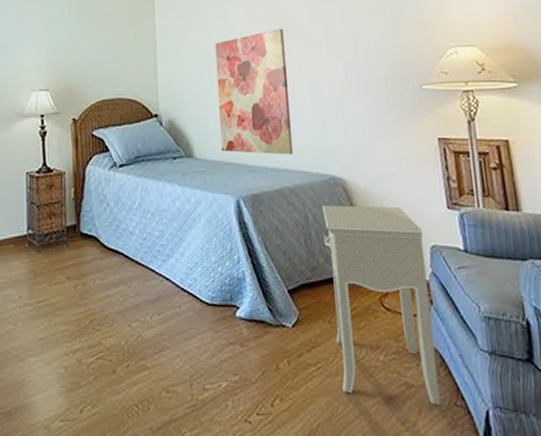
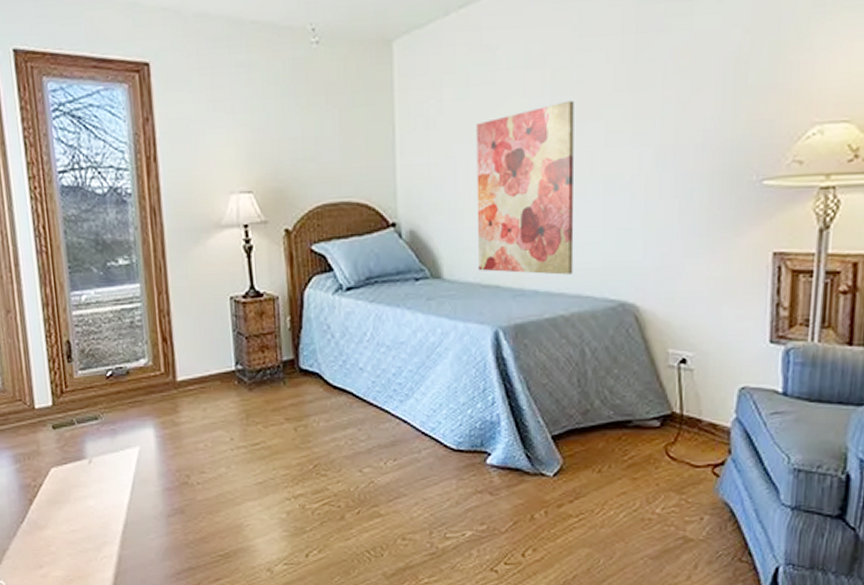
nightstand: present [322,205,441,405] -> none [602,338,733,560]

